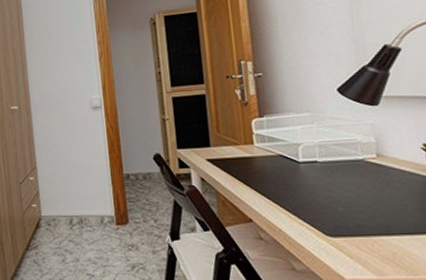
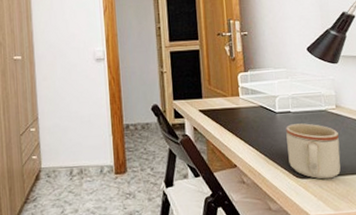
mug: none [312,174,385,239] -> present [286,123,341,180]

